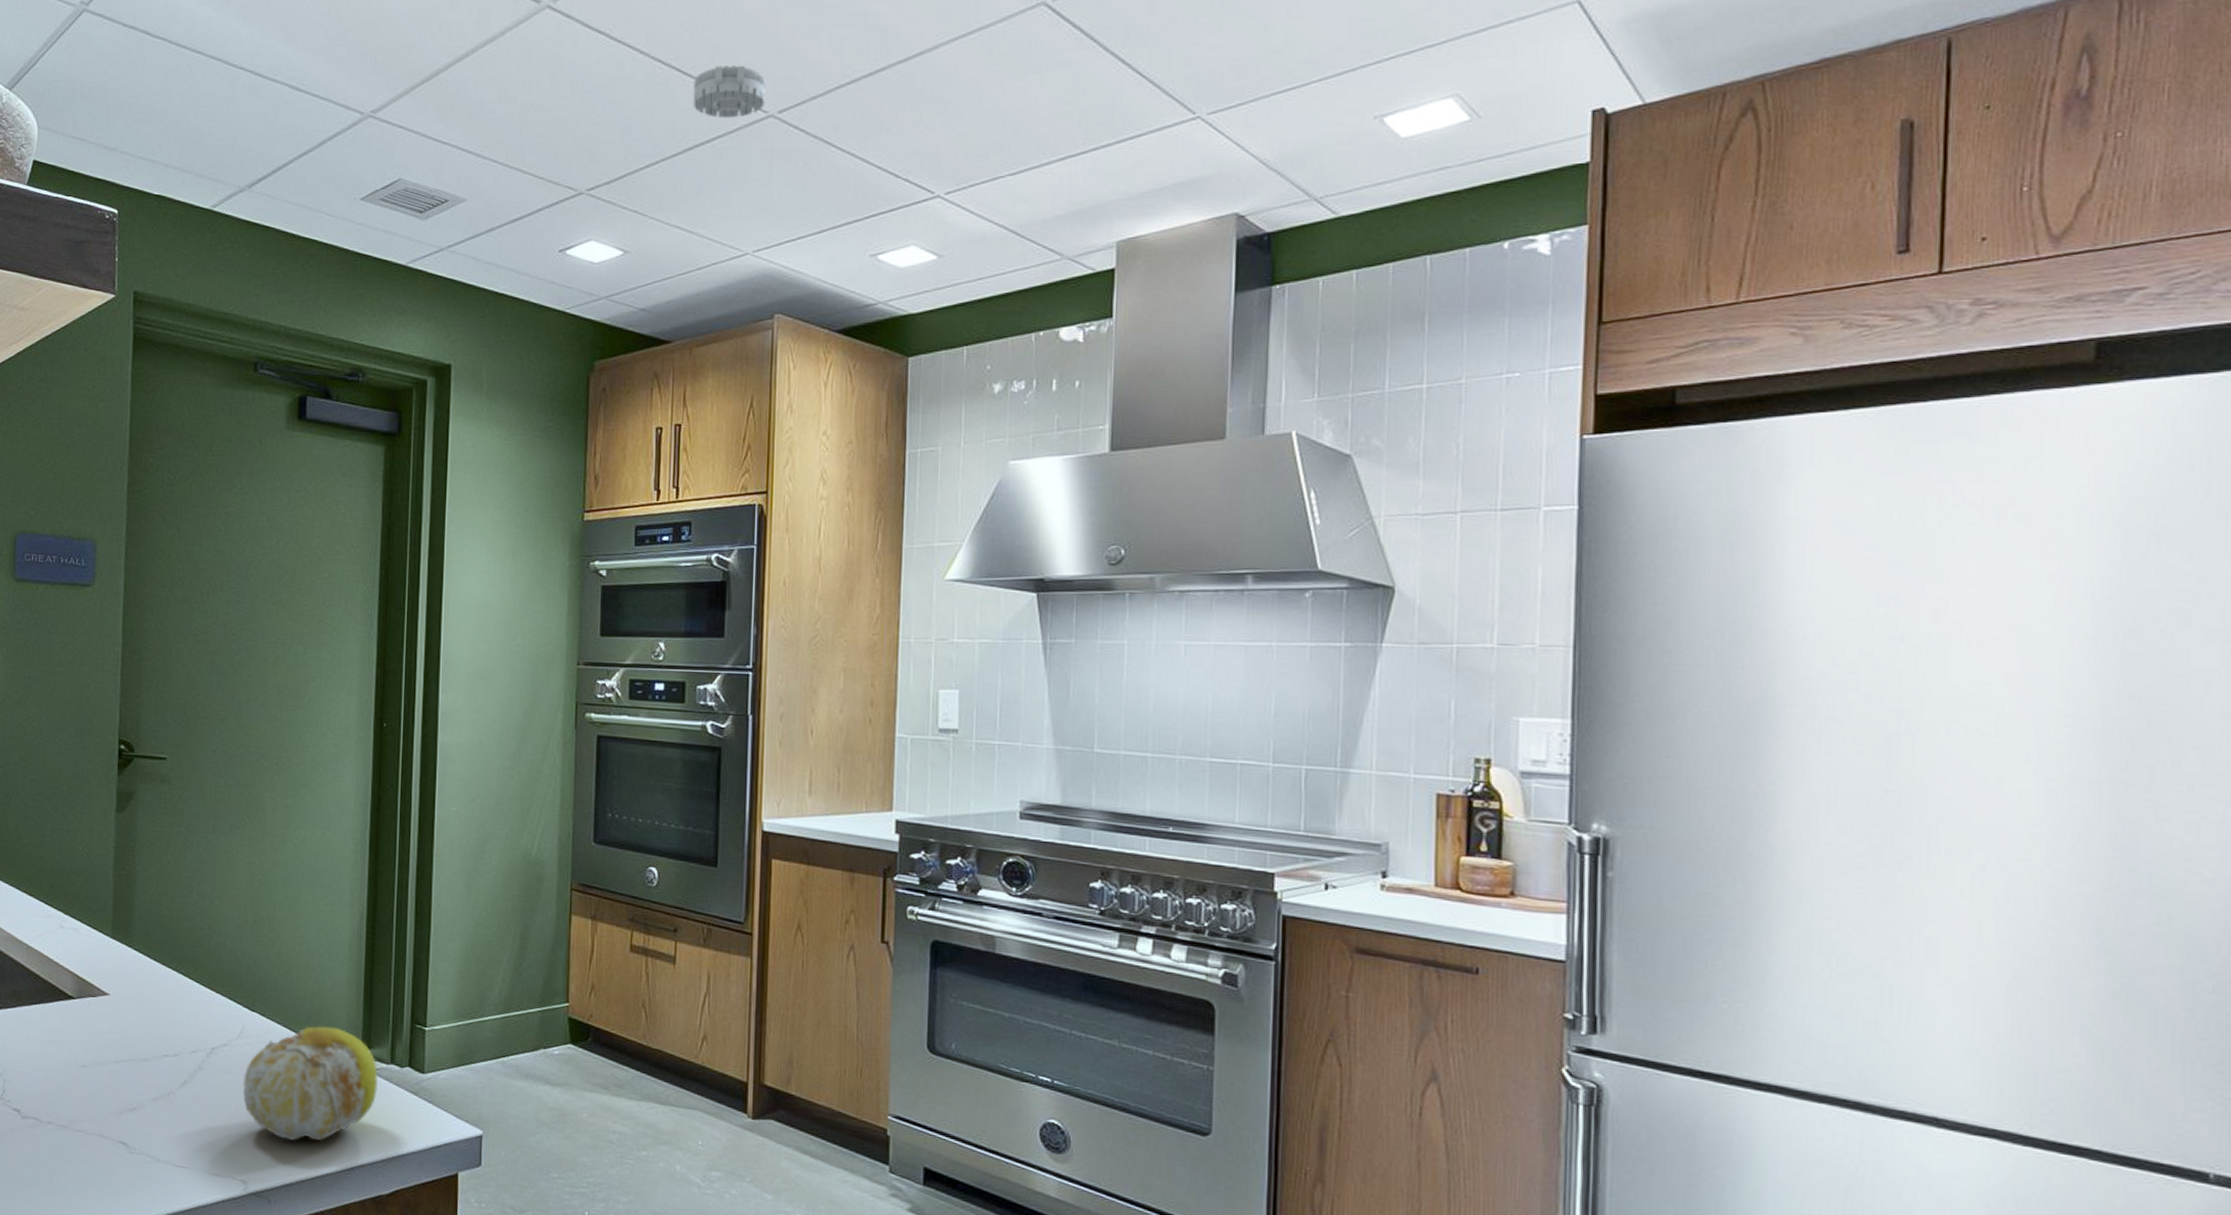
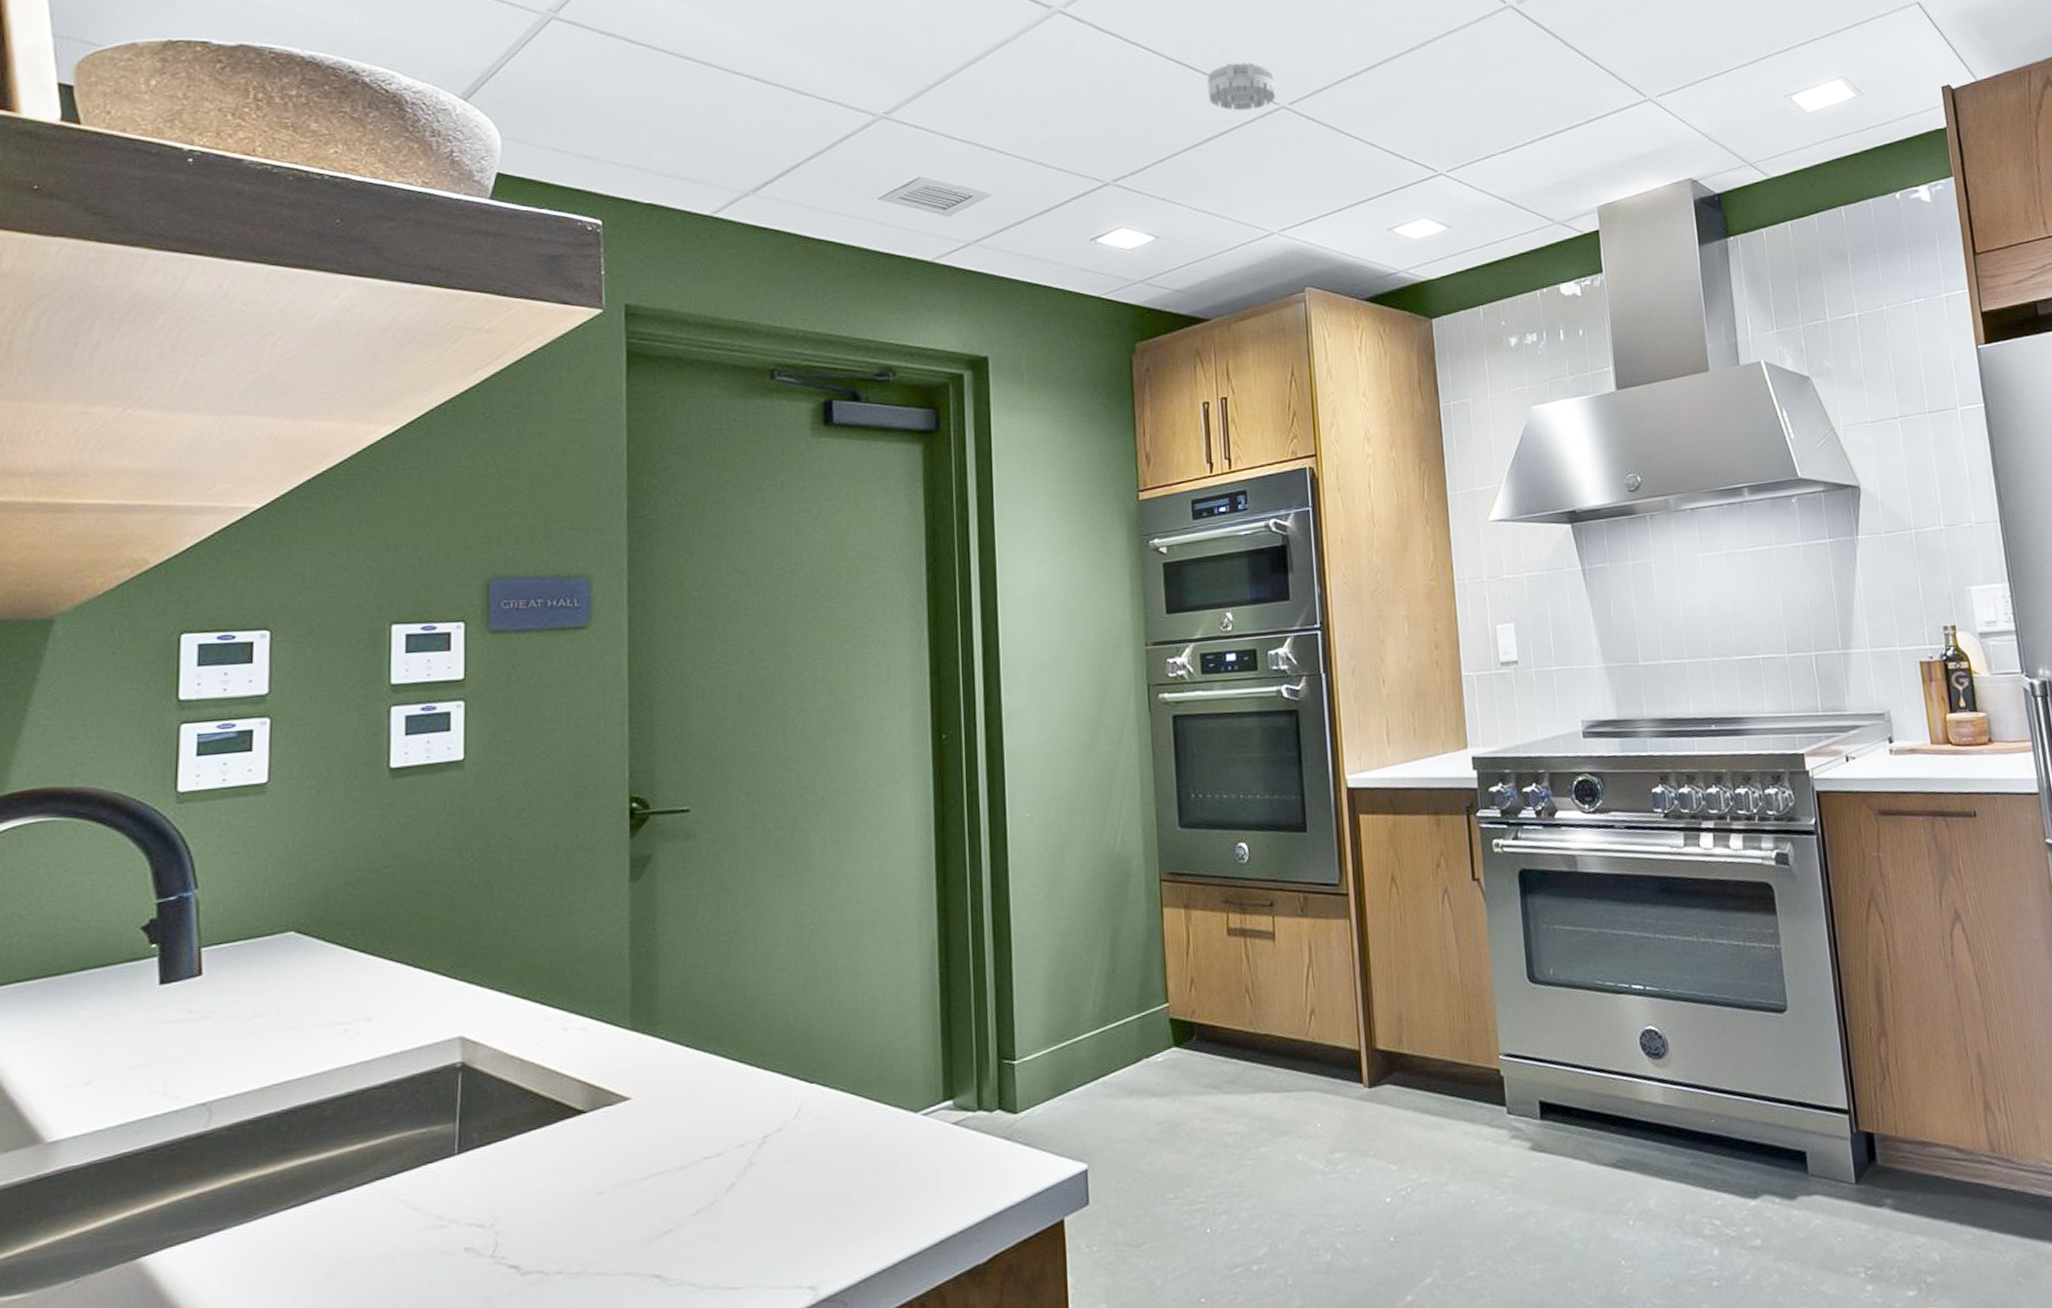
fruit: present [242,1026,378,1142] -> none [804,1082,965,1226]

